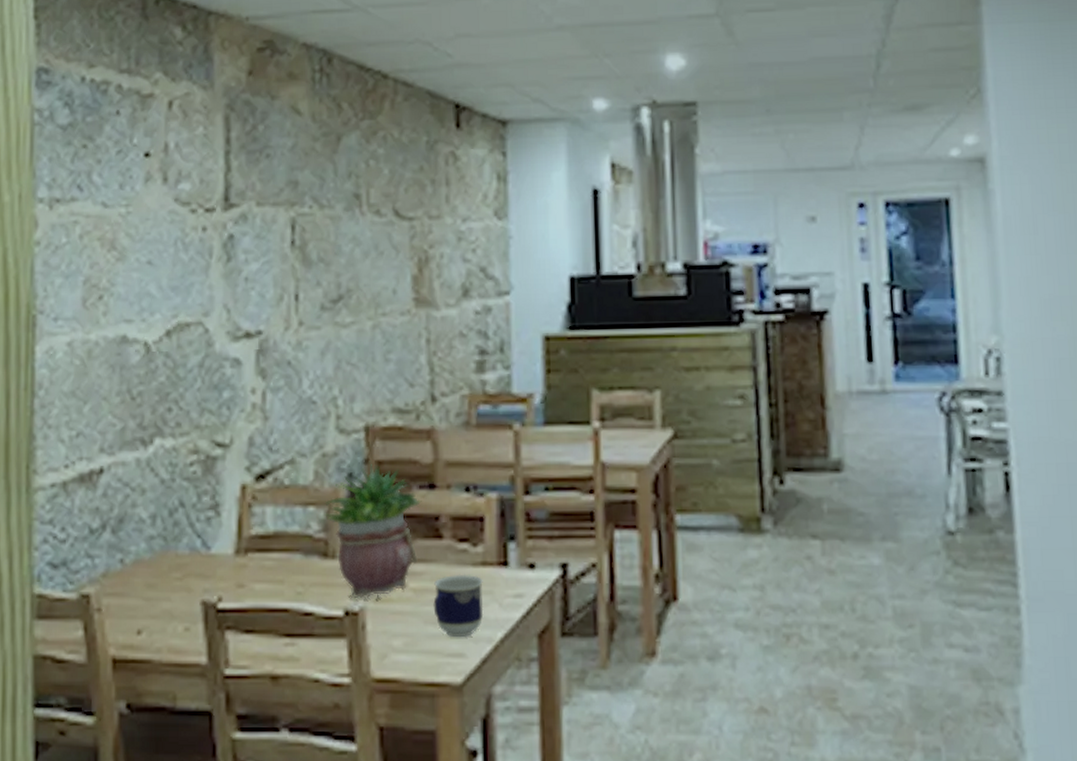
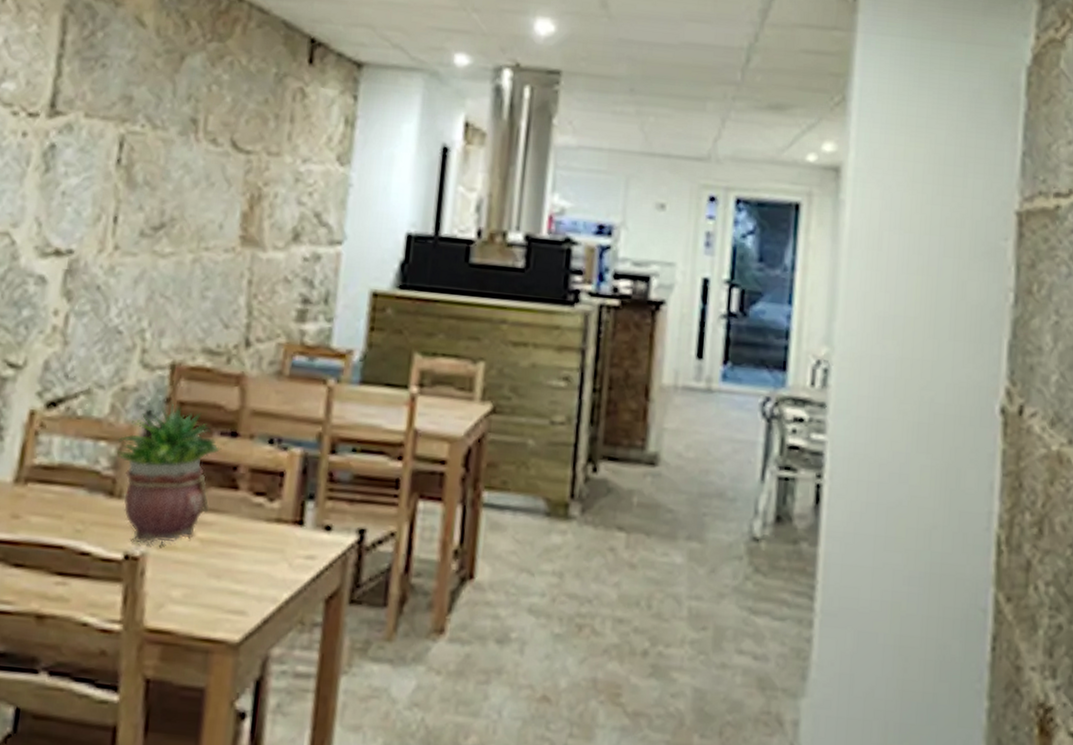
cup: present [433,574,484,638] -> none [219,528,275,595]

